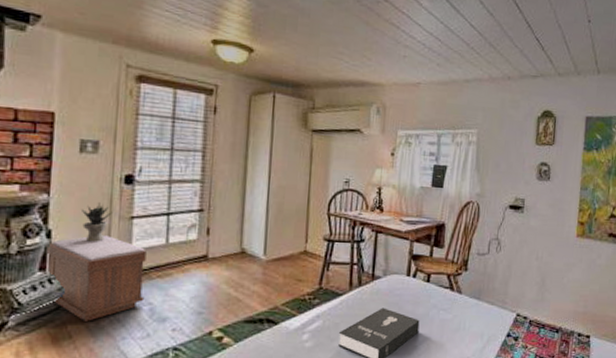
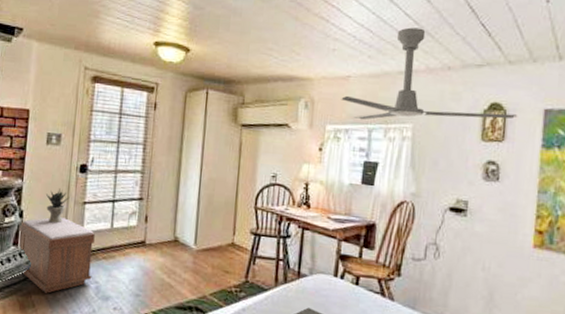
ceiling fan: none [412,38,565,126] -> present [341,27,518,120]

